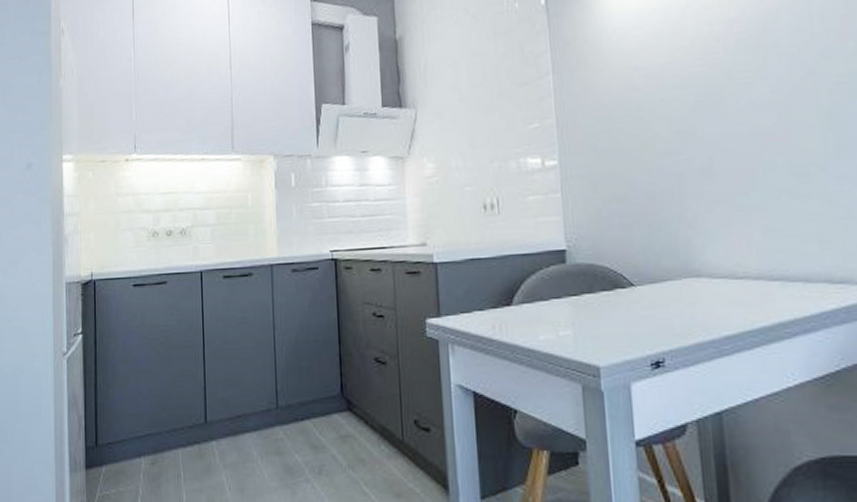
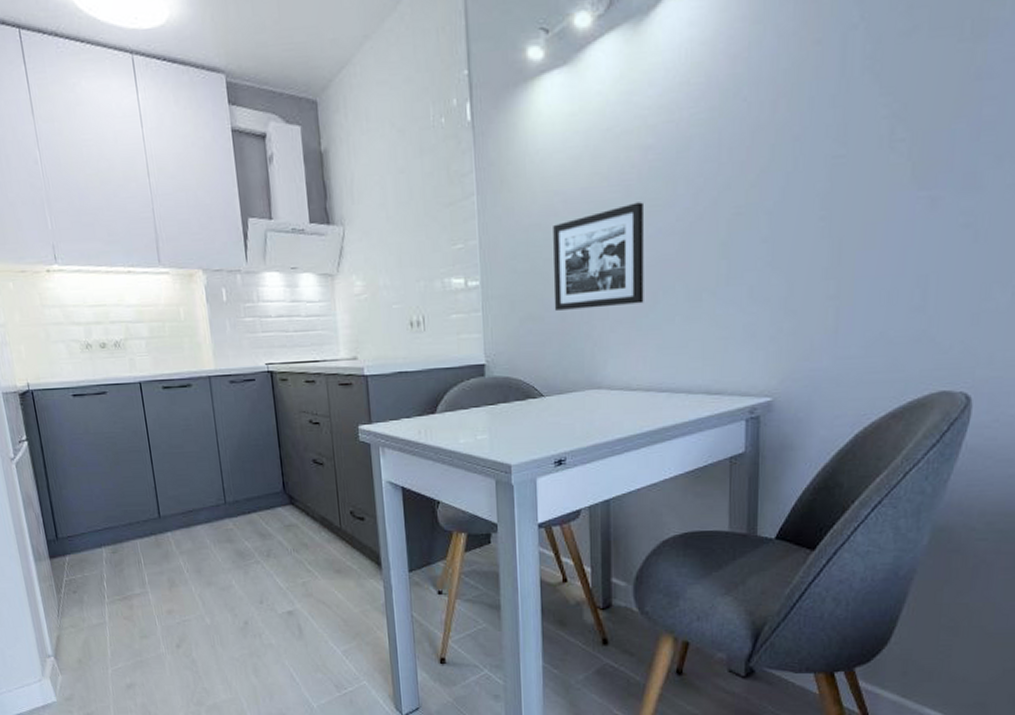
picture frame: none [635,74,743,190] -> present [553,202,644,311]

